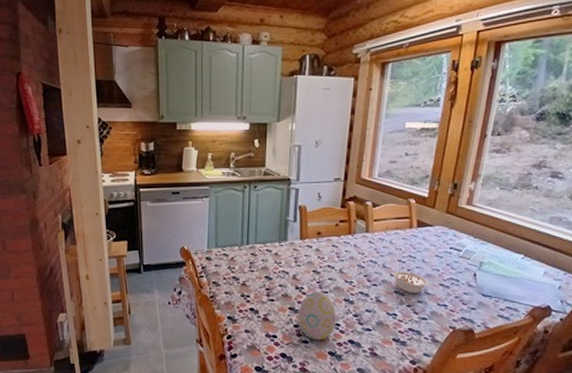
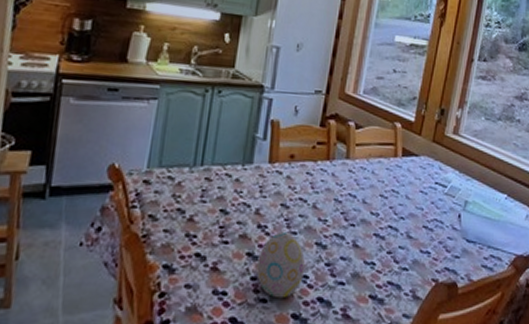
legume: present [393,271,428,294] -> none [374,208,412,238]

